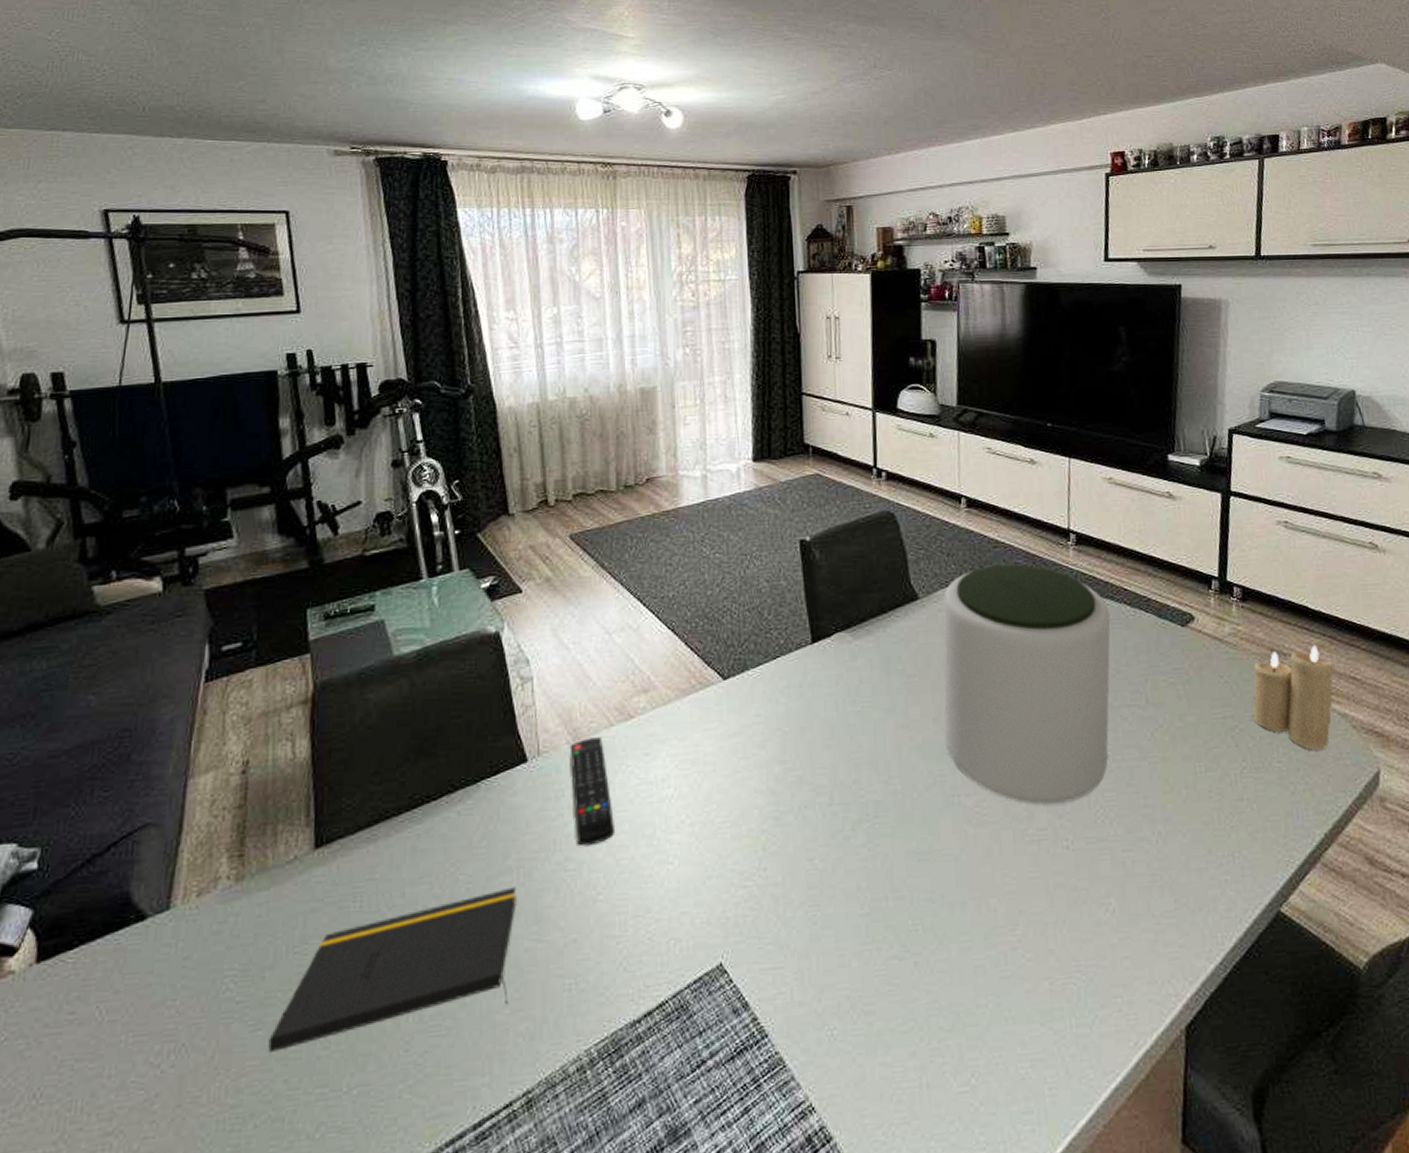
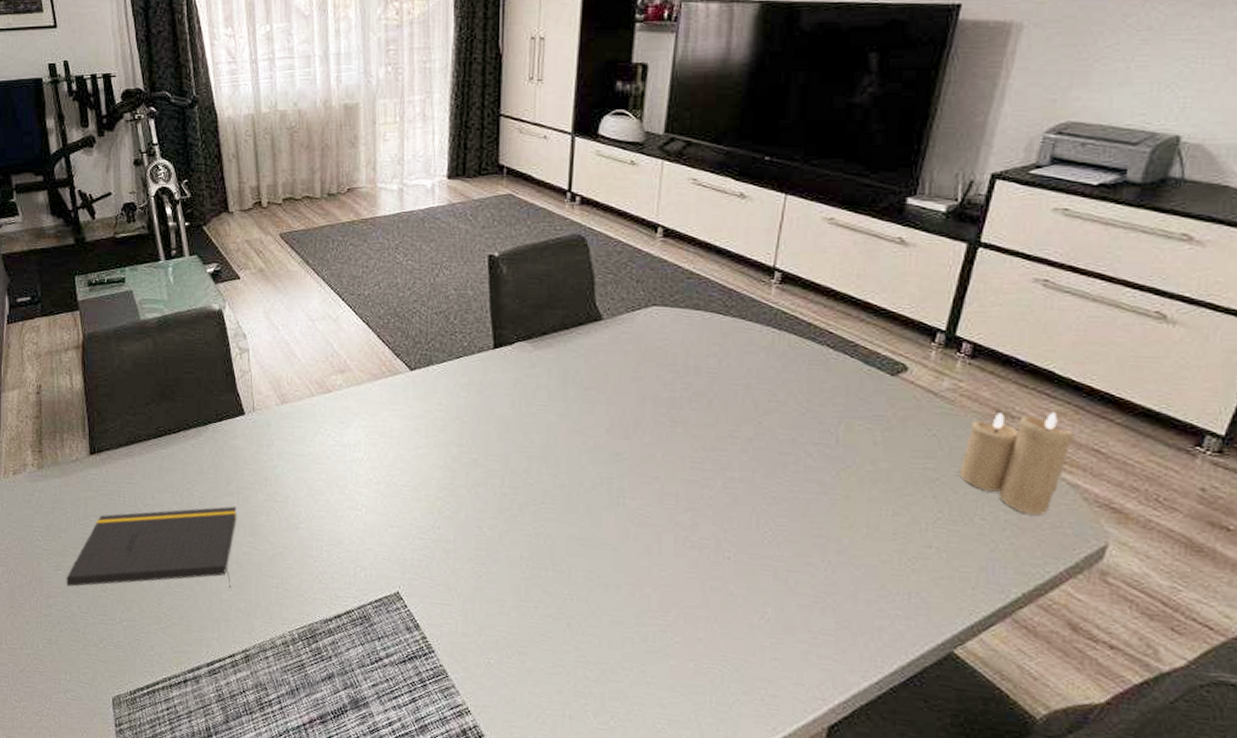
remote control: present [569,737,616,846] -> none [278,403,315,486]
plant pot: present [943,564,1111,805] -> none [615,295,809,521]

